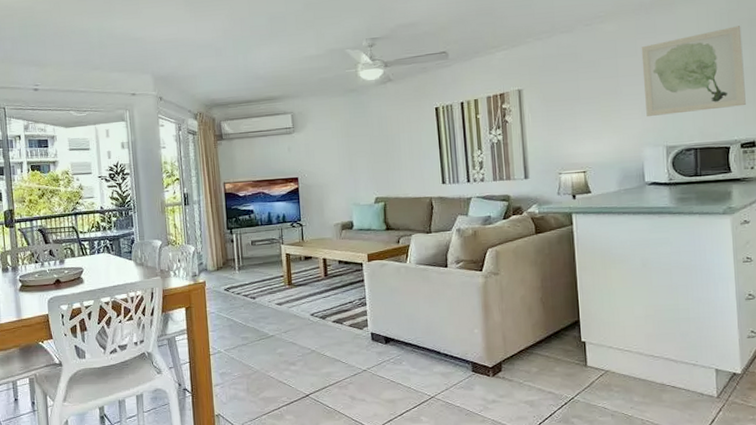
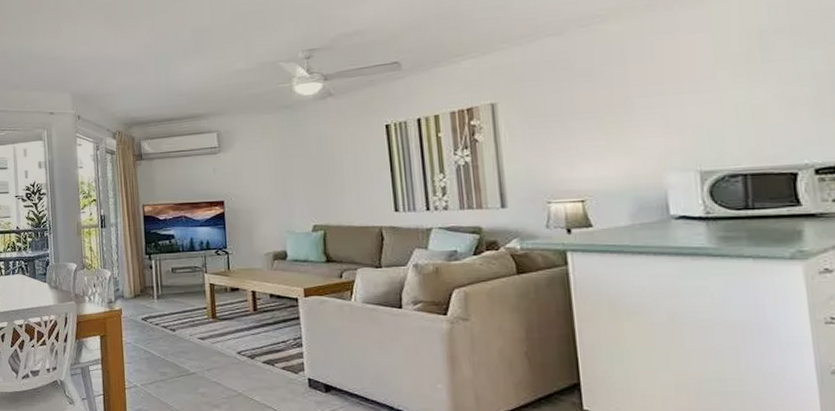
wall art: present [641,26,746,117] -> none [659,19,821,135]

